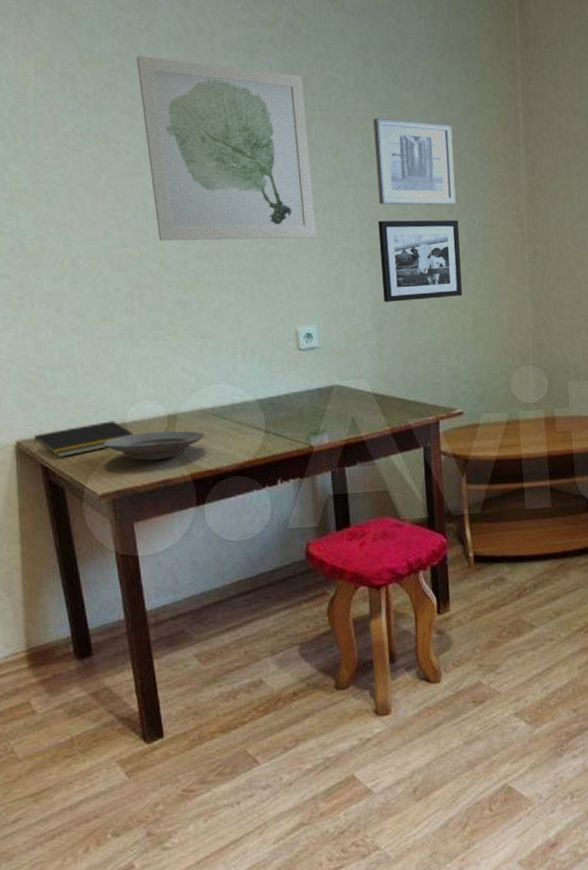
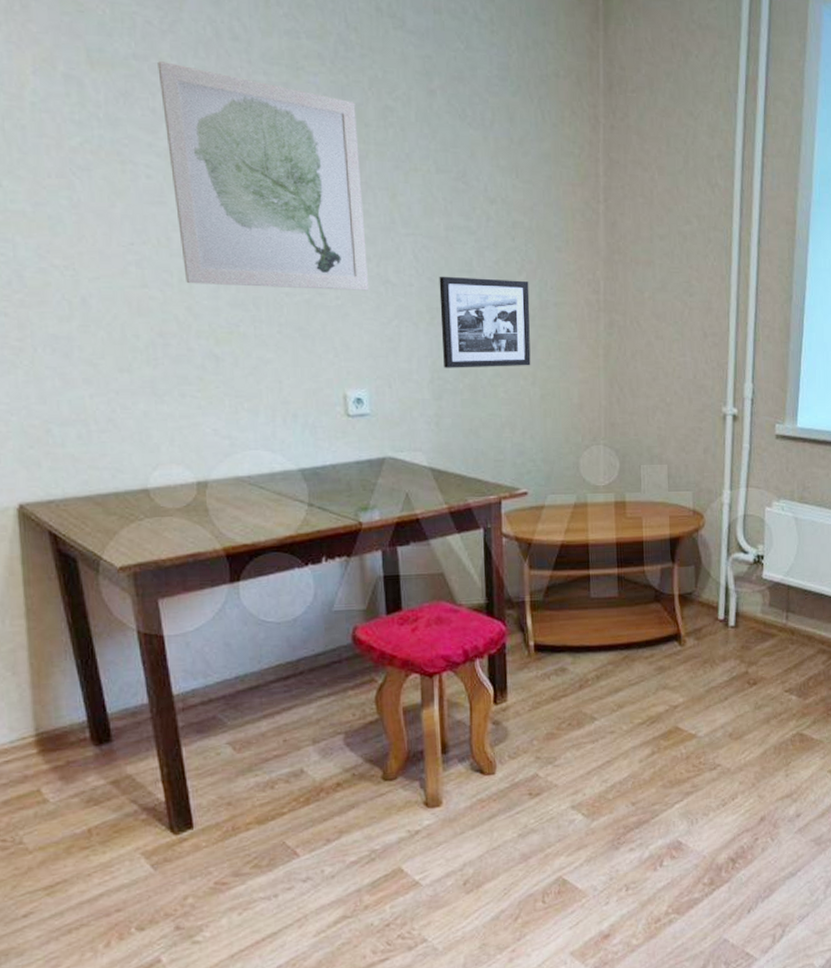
notepad: present [34,421,135,457] -> none [39,486,159,524]
plate: present [103,431,205,461] -> none [121,499,240,532]
wall art: present [373,118,456,205] -> none [436,158,527,264]

